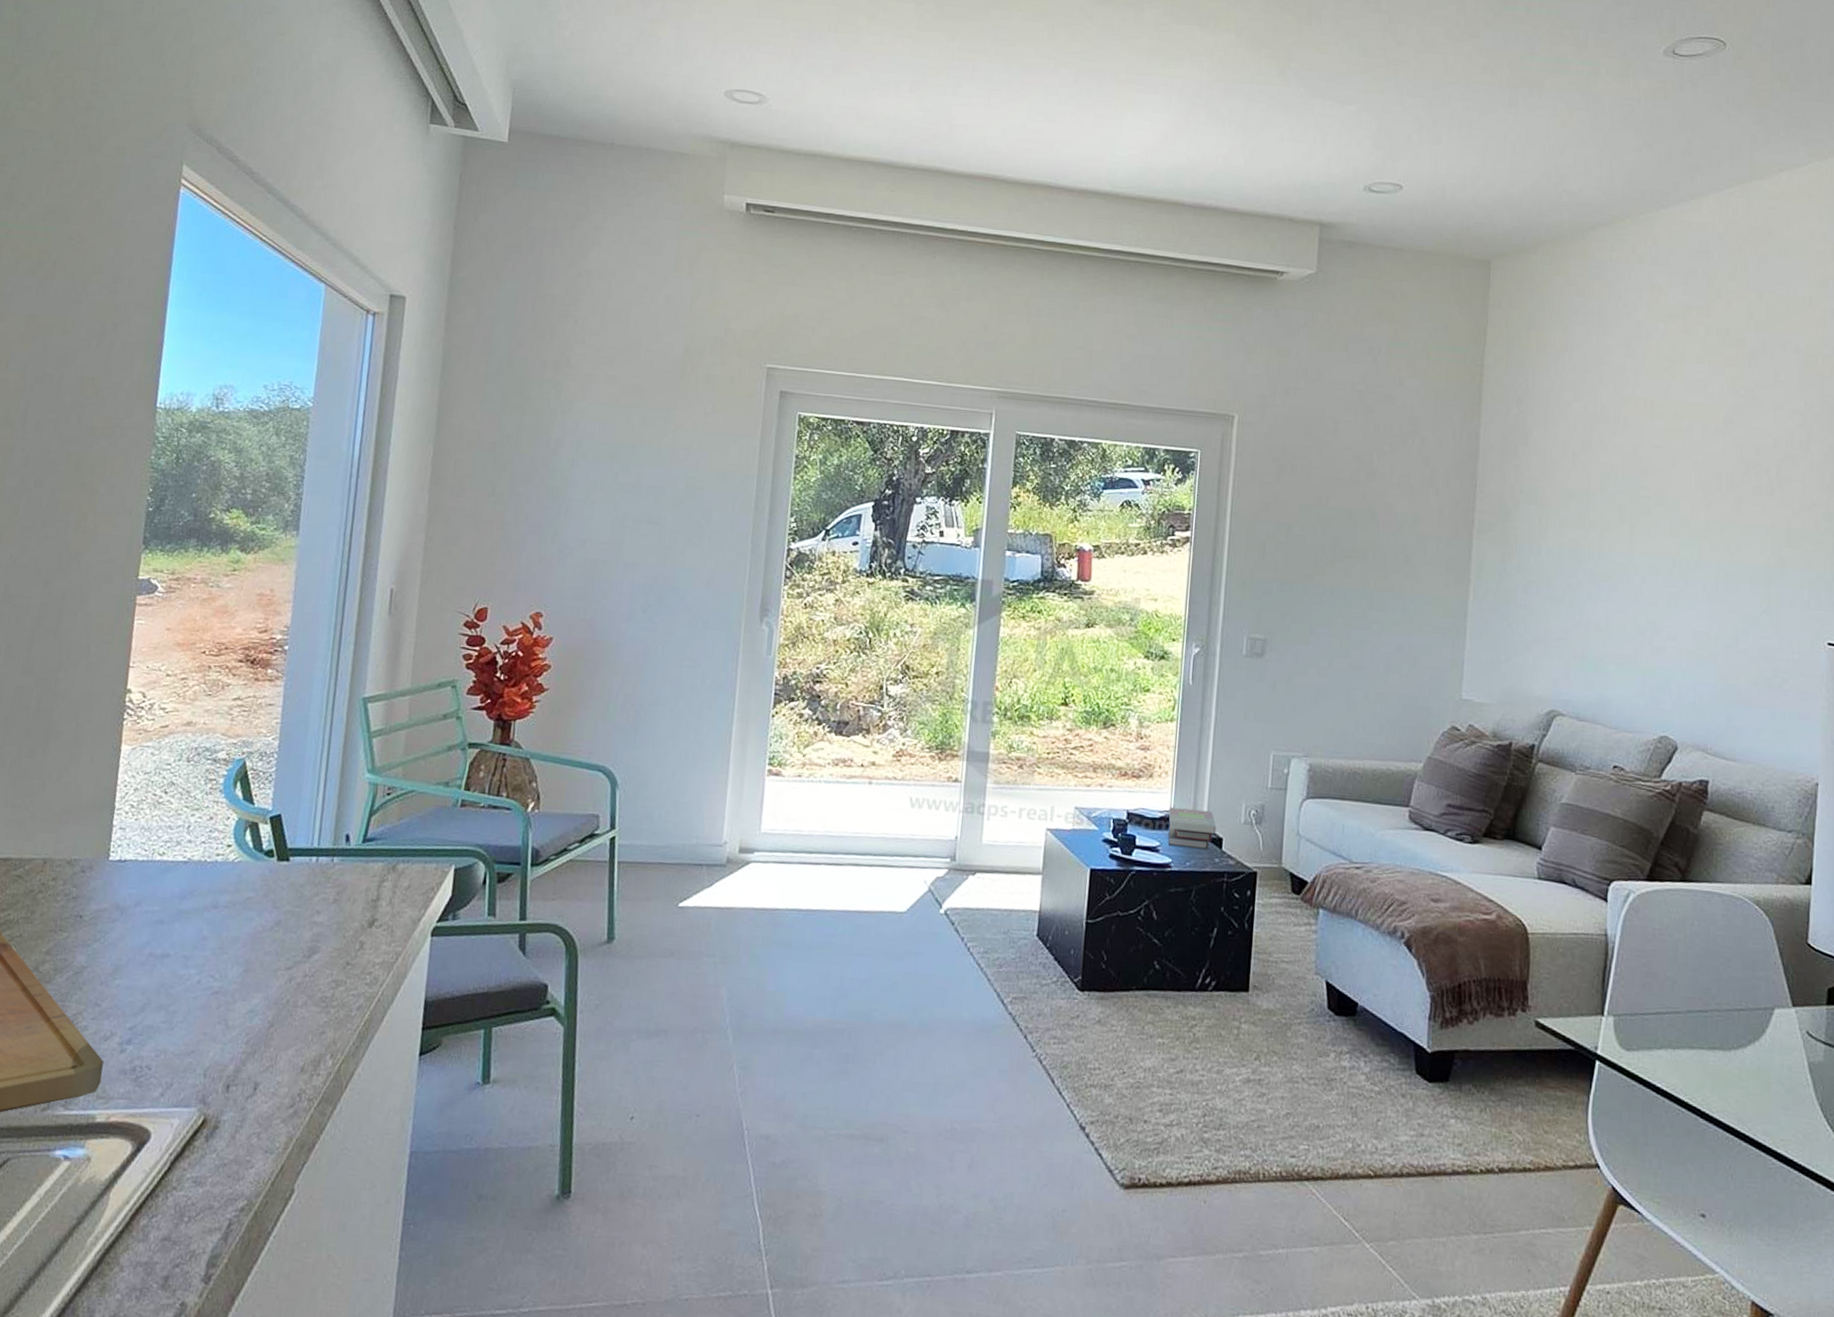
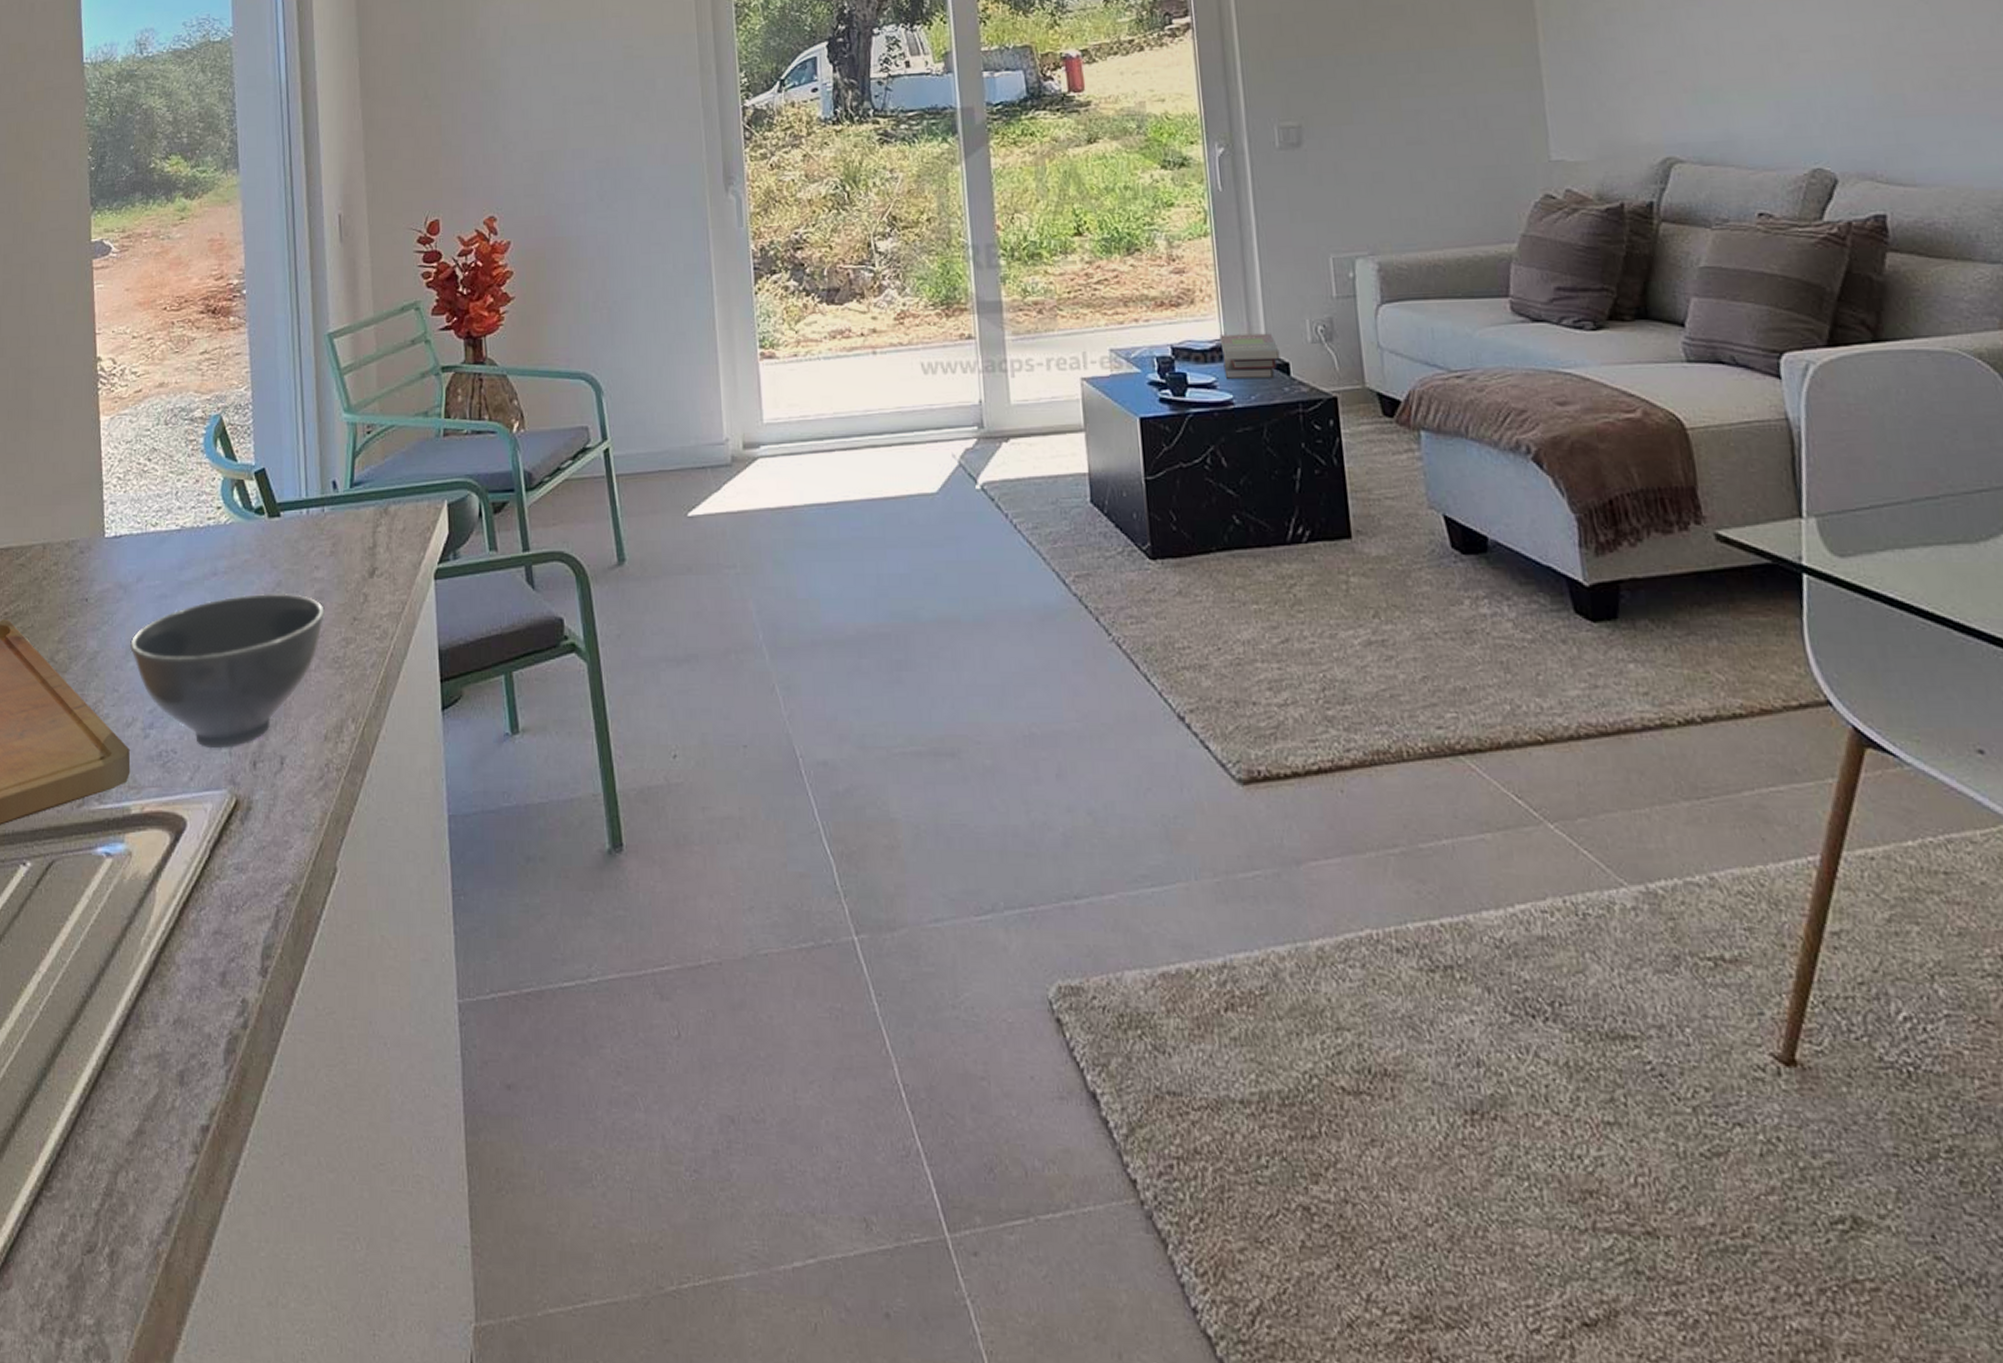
bowl: none [119,929,320,1070] -> present [130,592,325,749]

